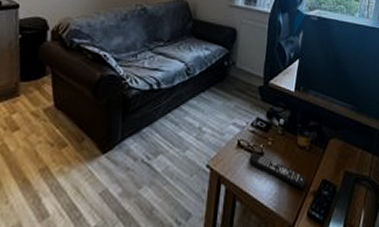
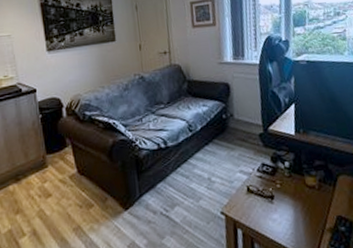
remote control: present [249,151,306,188] -> none [260,195,321,226]

